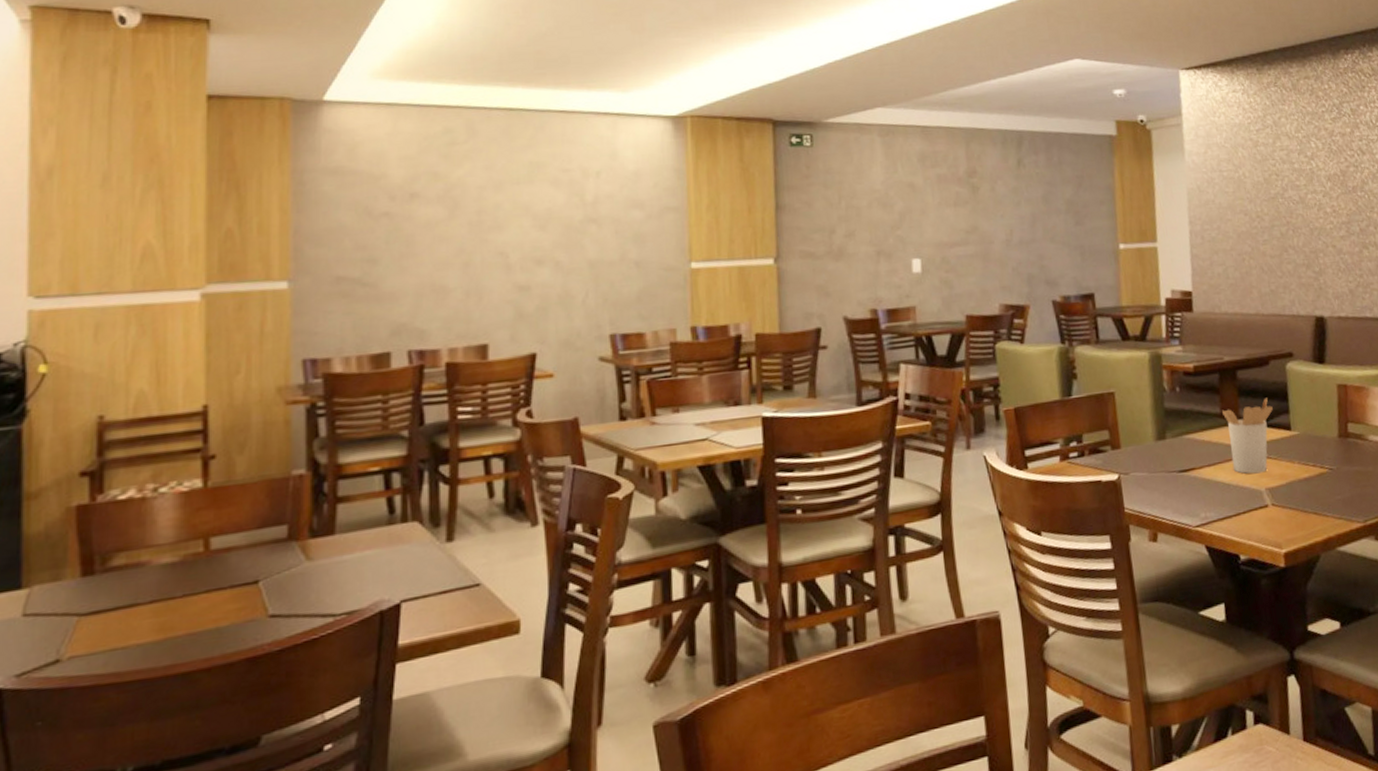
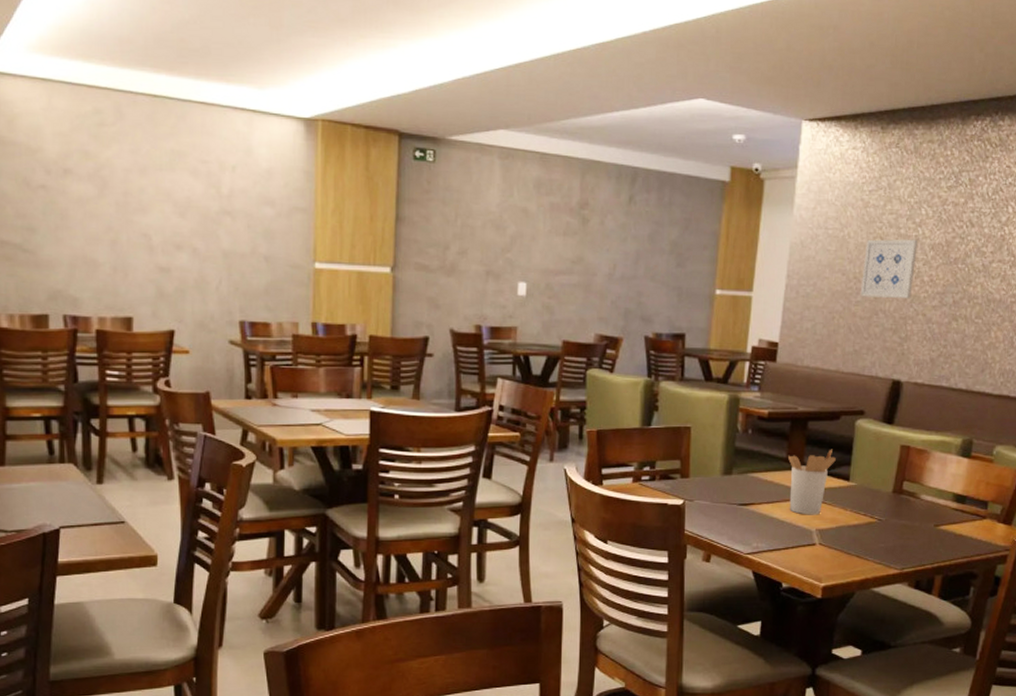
wall art: none [1262,172,1318,235] -> present [860,239,918,298]

